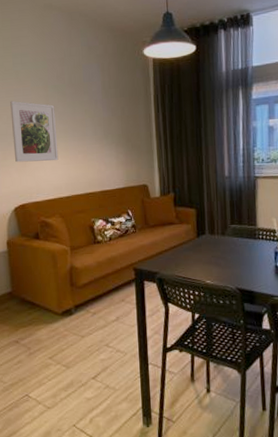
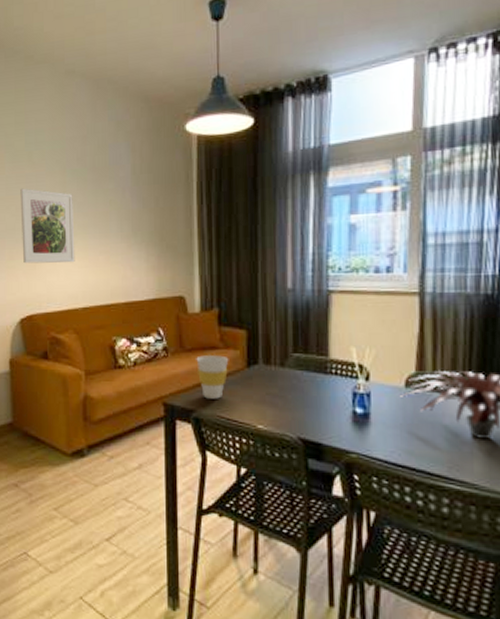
cup: none [158,229,183,263] -> present [196,355,229,399]

